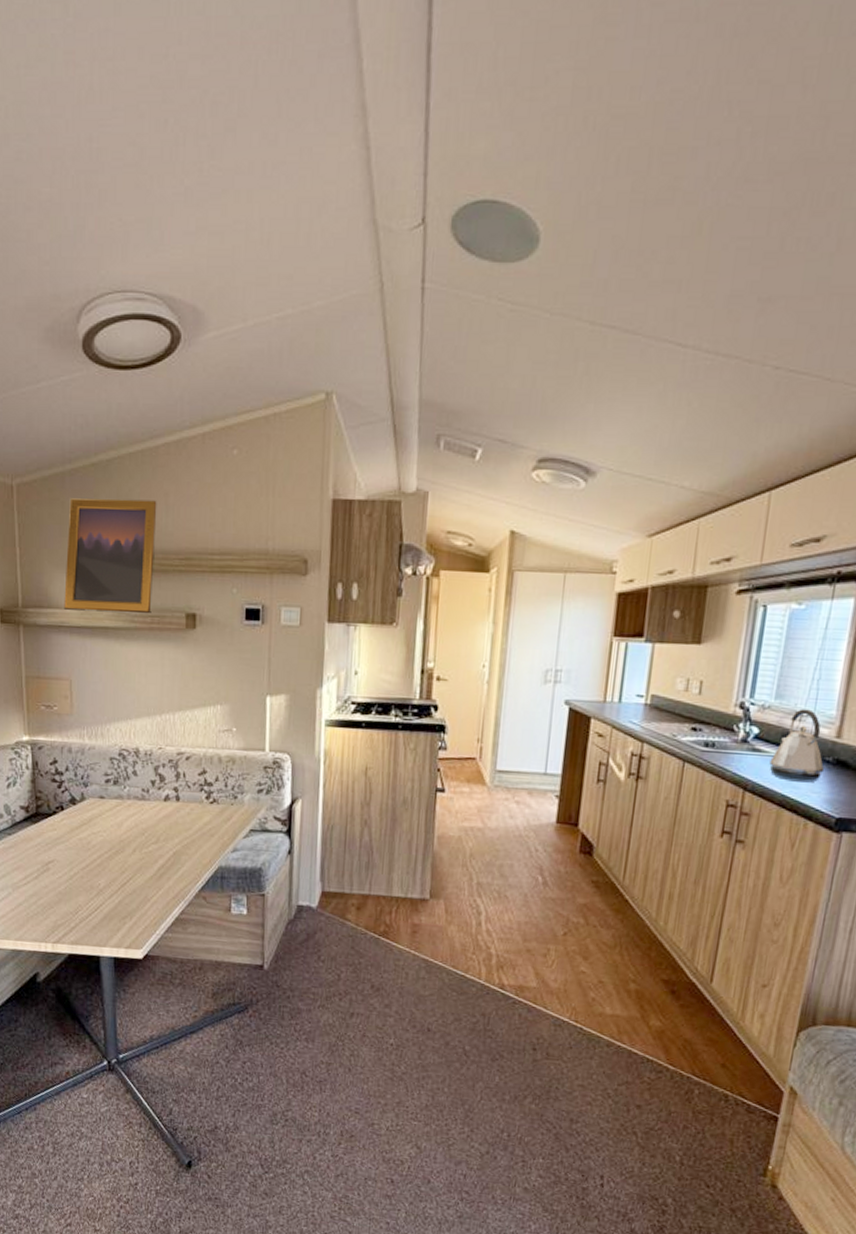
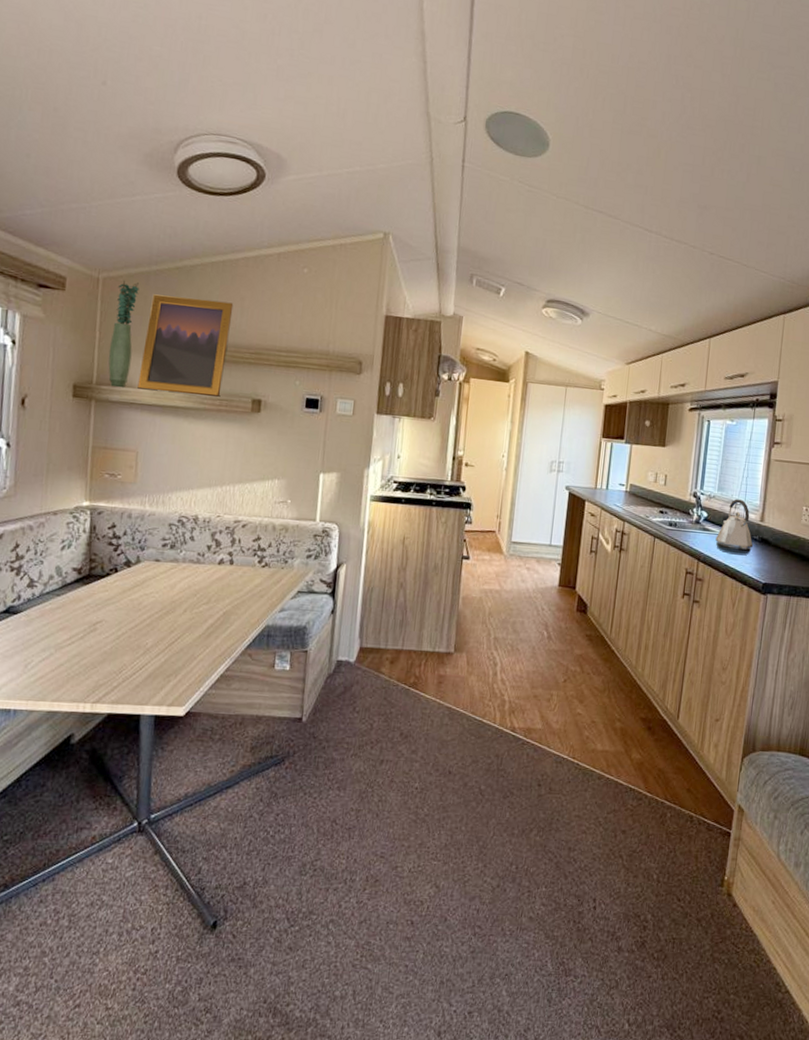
vase: none [31,484,55,610] -> present [108,280,139,389]

